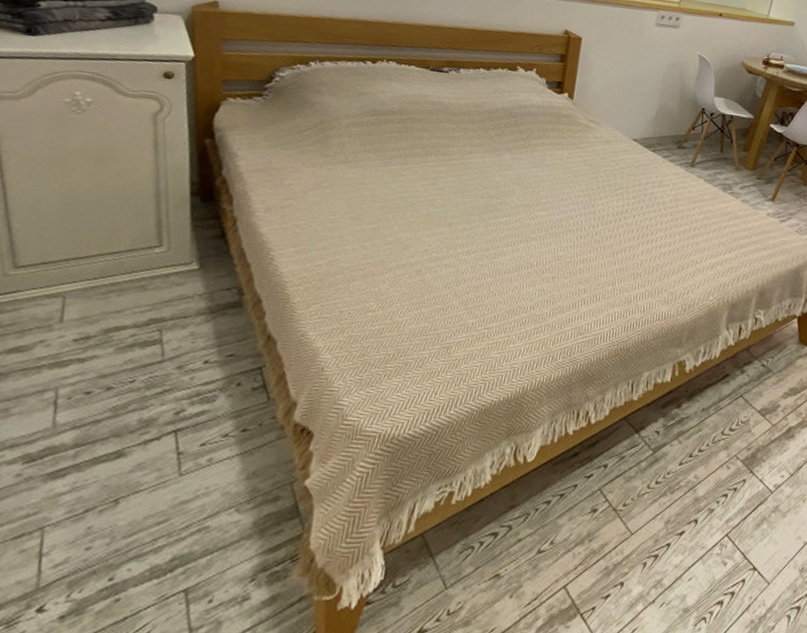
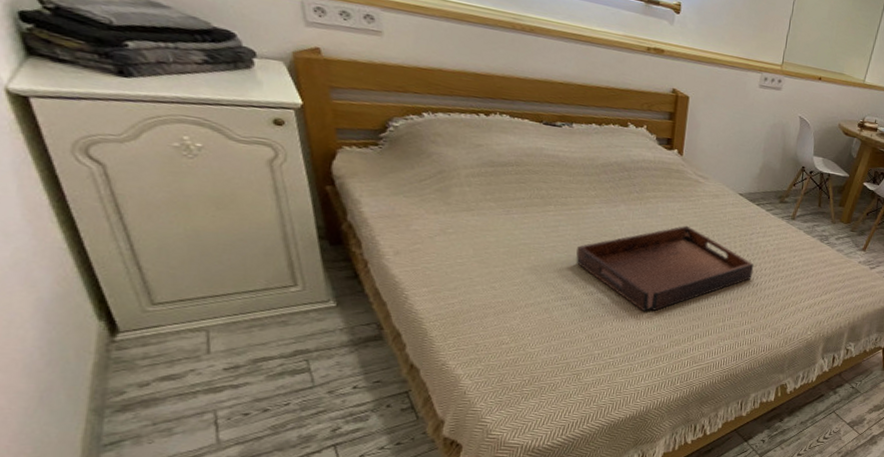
serving tray: none [454,175,649,273] -> present [576,225,754,311]

